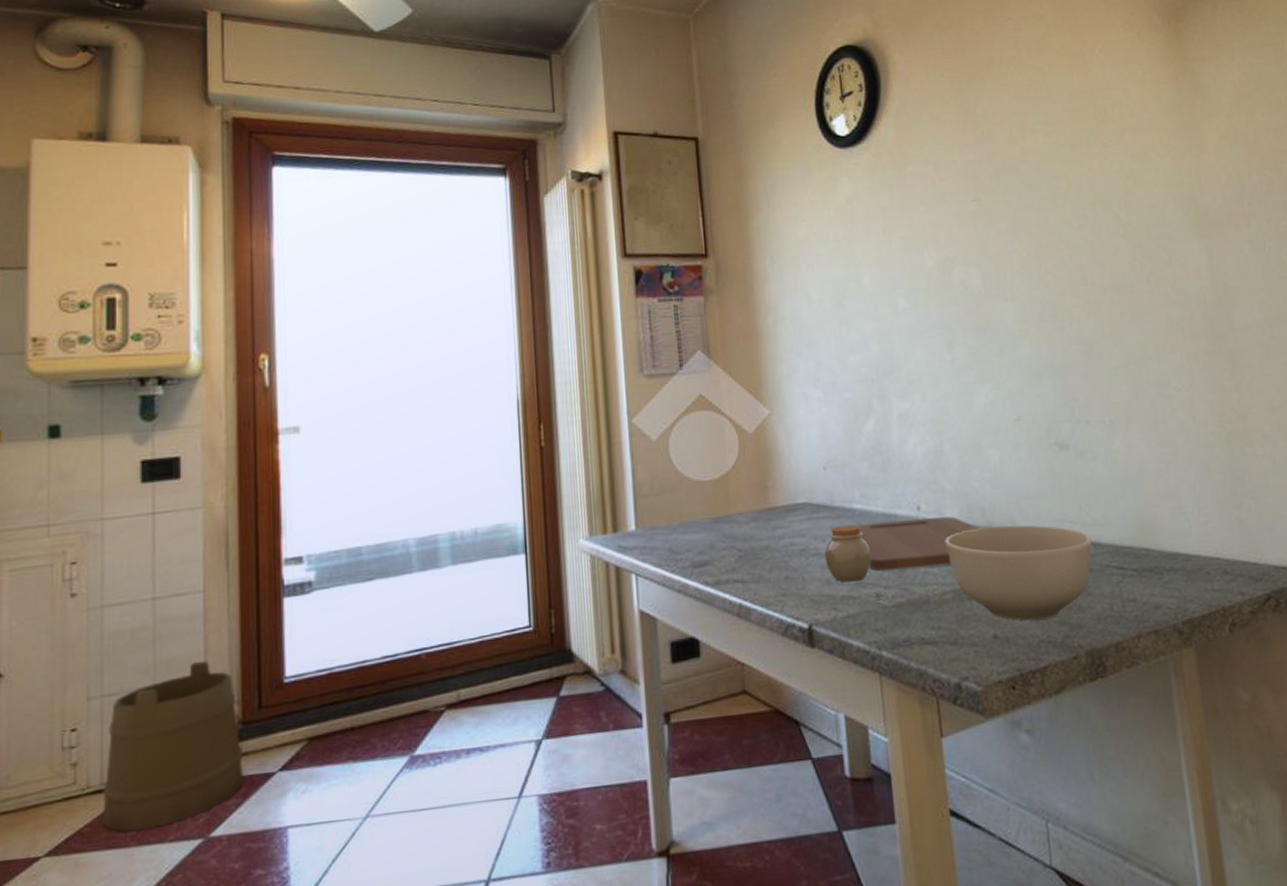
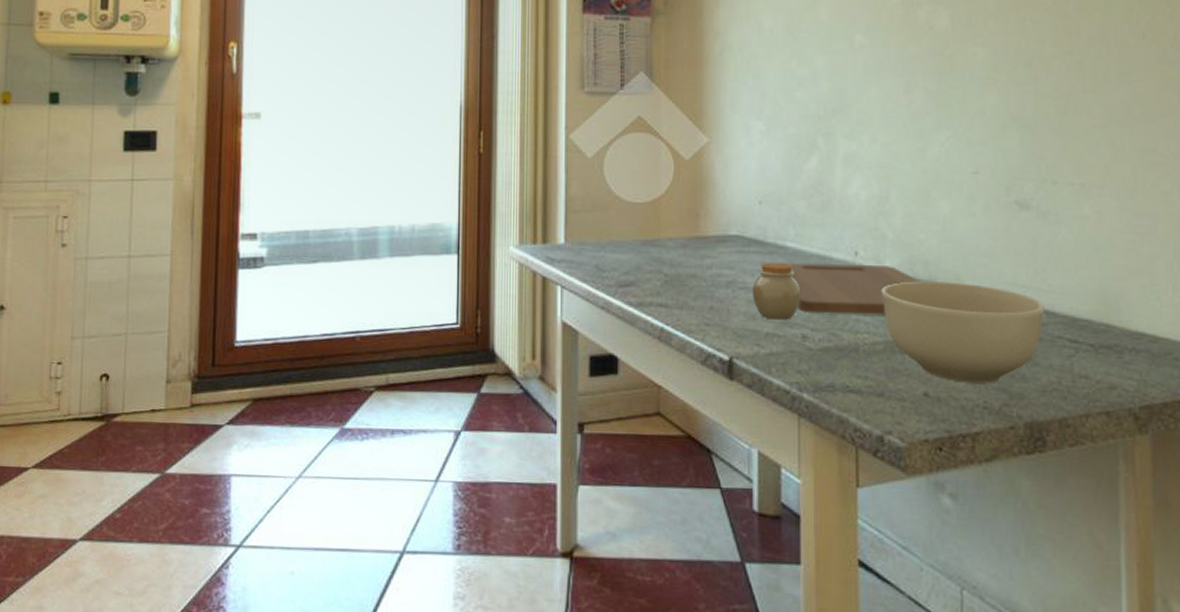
bucket: present [102,660,244,833] -> none [79,317,198,459]

